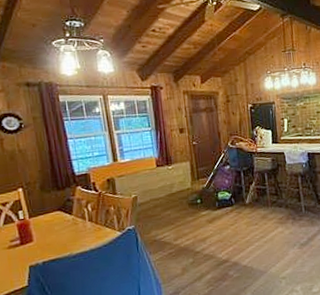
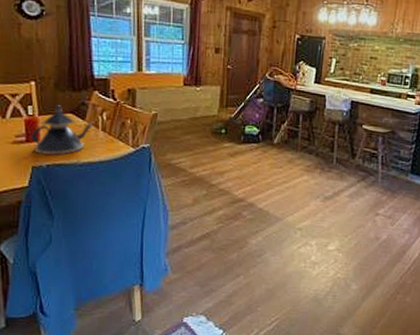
teapot: none [24,205,81,254] -> present [31,105,94,155]

